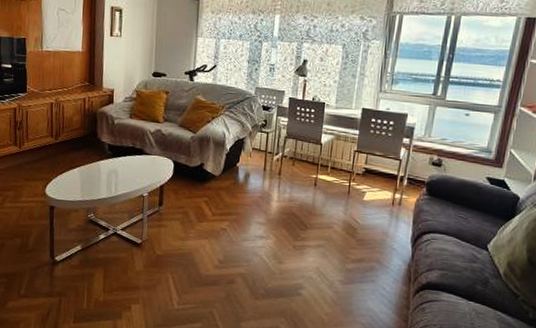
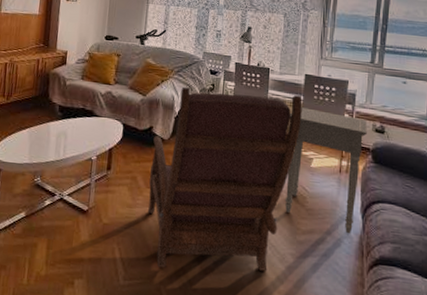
armchair: none [200,123,358,296] -> present [148,86,303,272]
side table: none [335,142,424,262] -> present [285,107,367,234]

